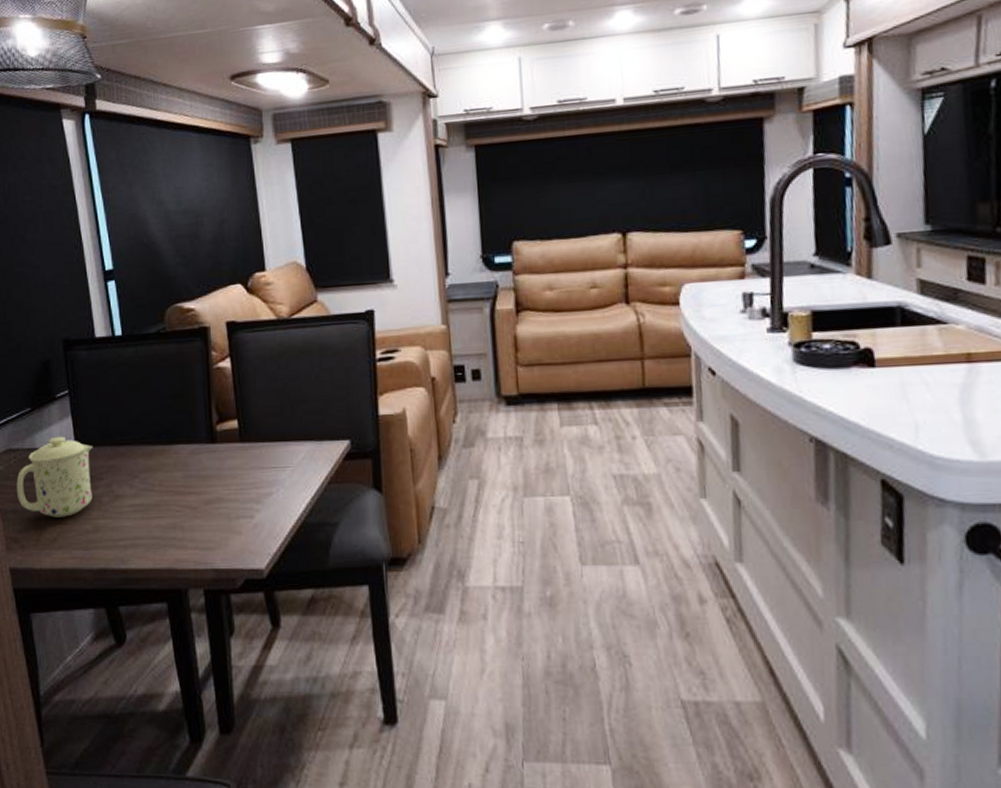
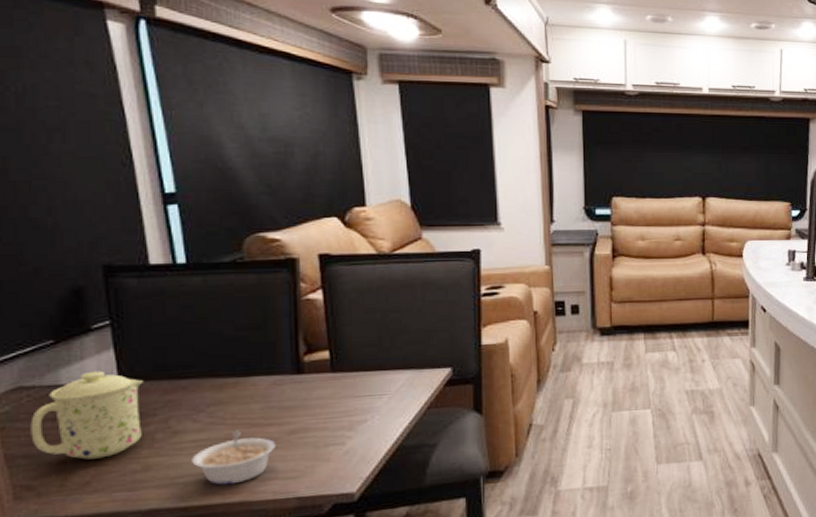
legume: none [129,497,196,551] -> present [192,430,276,485]

